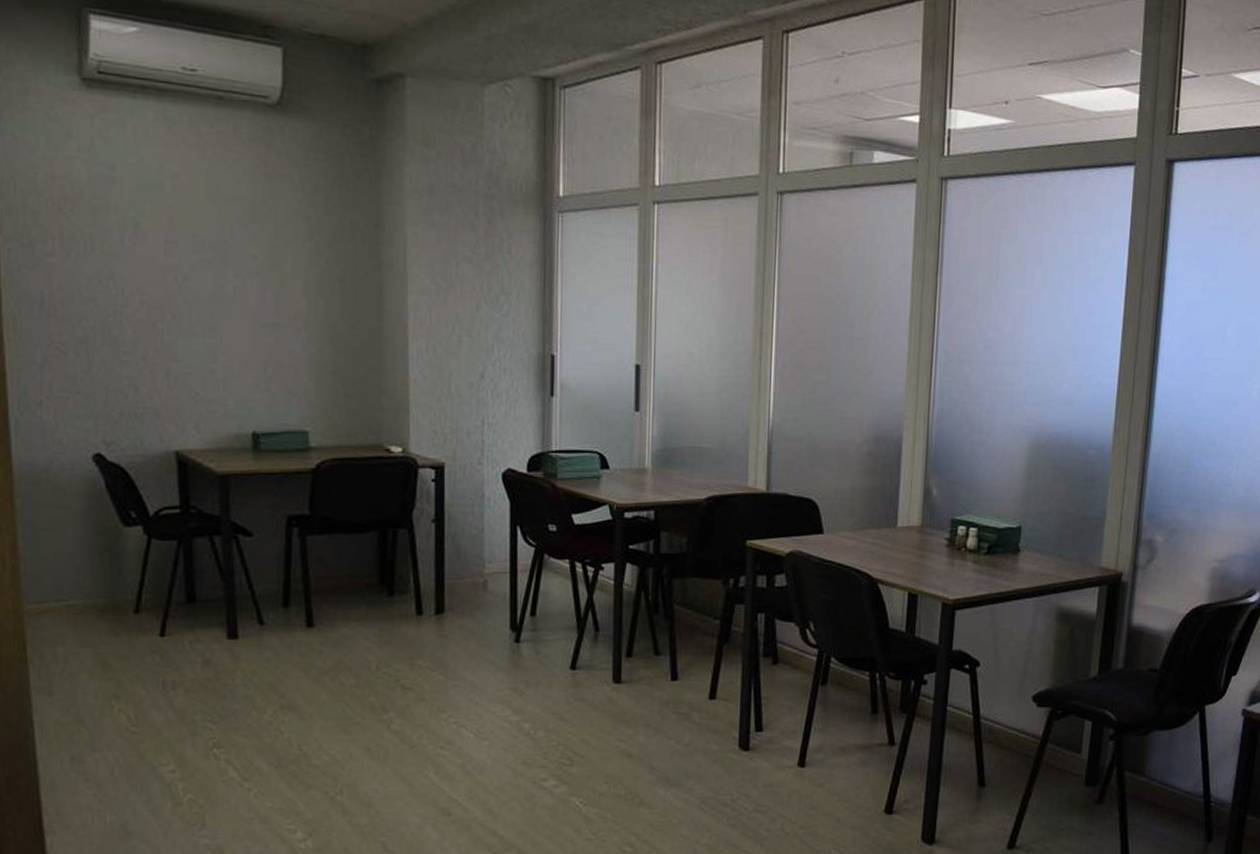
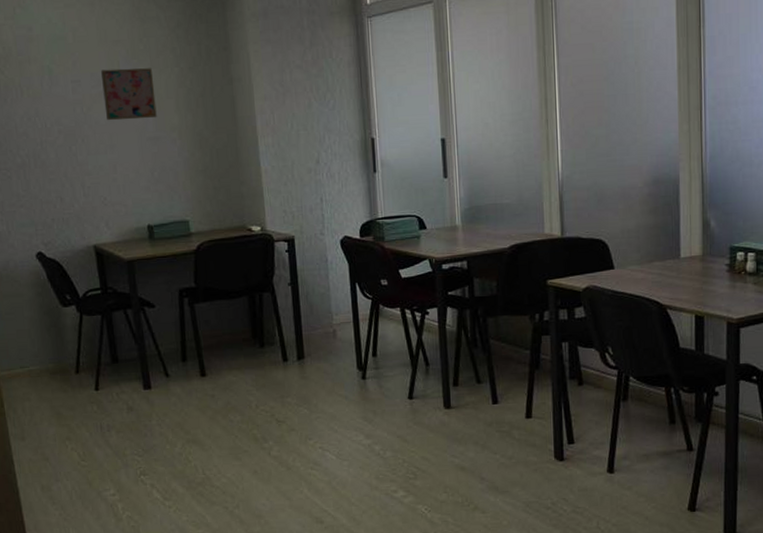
wall art: none [207,231,278,301] -> present [101,68,157,121]

